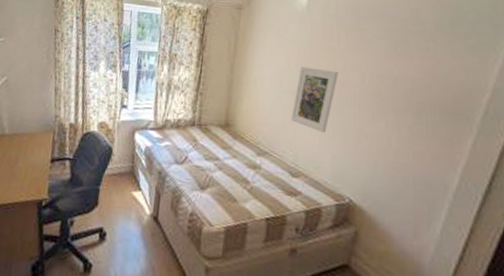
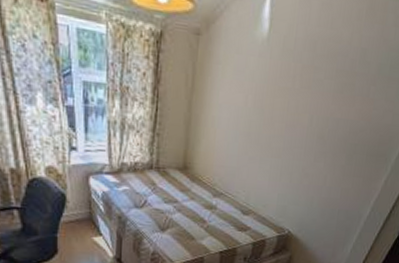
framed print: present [291,67,338,134] -> none [245,107,291,174]

